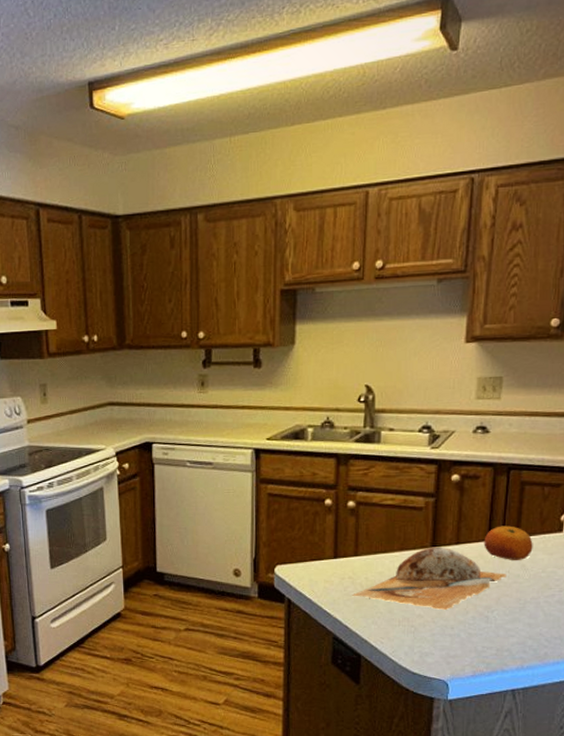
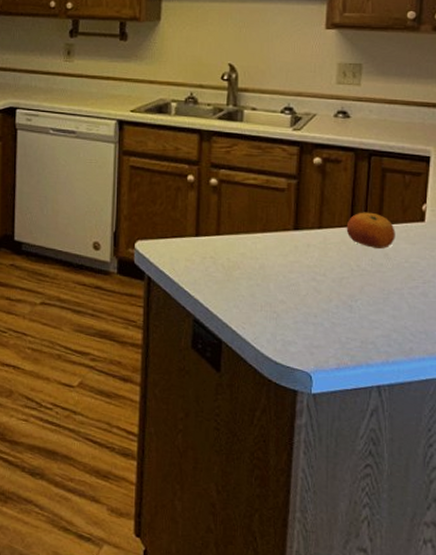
chopping board: present [351,547,507,610] -> none [213,230,370,296]

